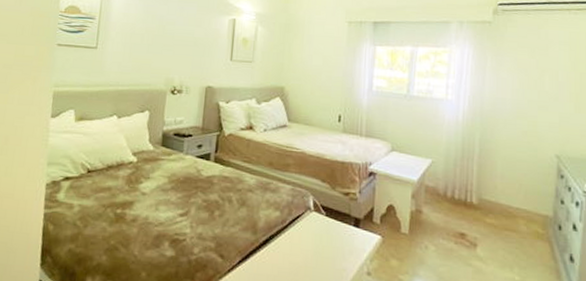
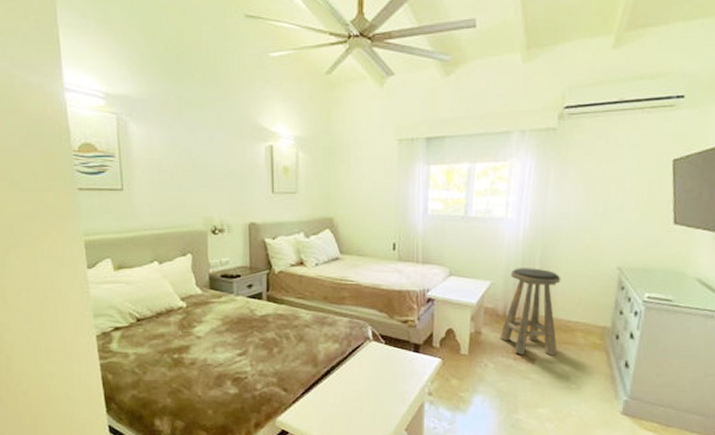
stool: none [441,148,500,242] -> present [500,268,561,356]

